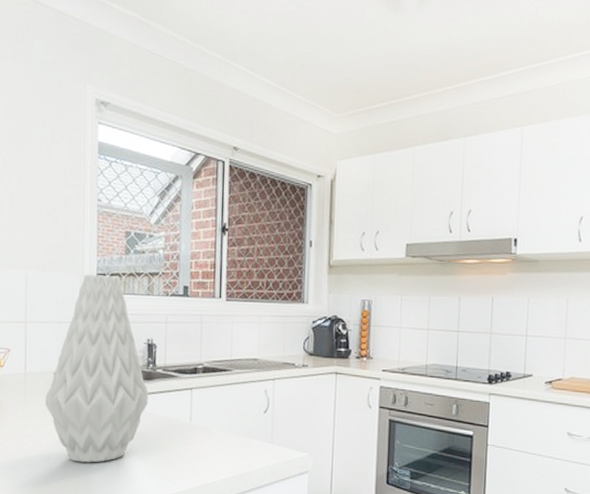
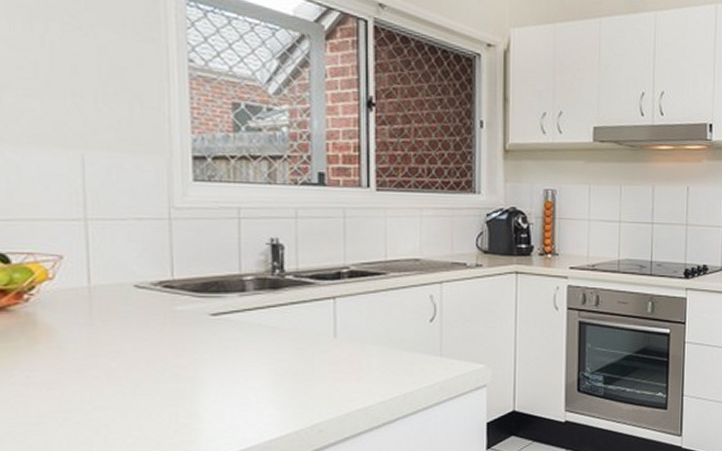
vase: present [44,274,148,463] -> none [122,157,275,397]

